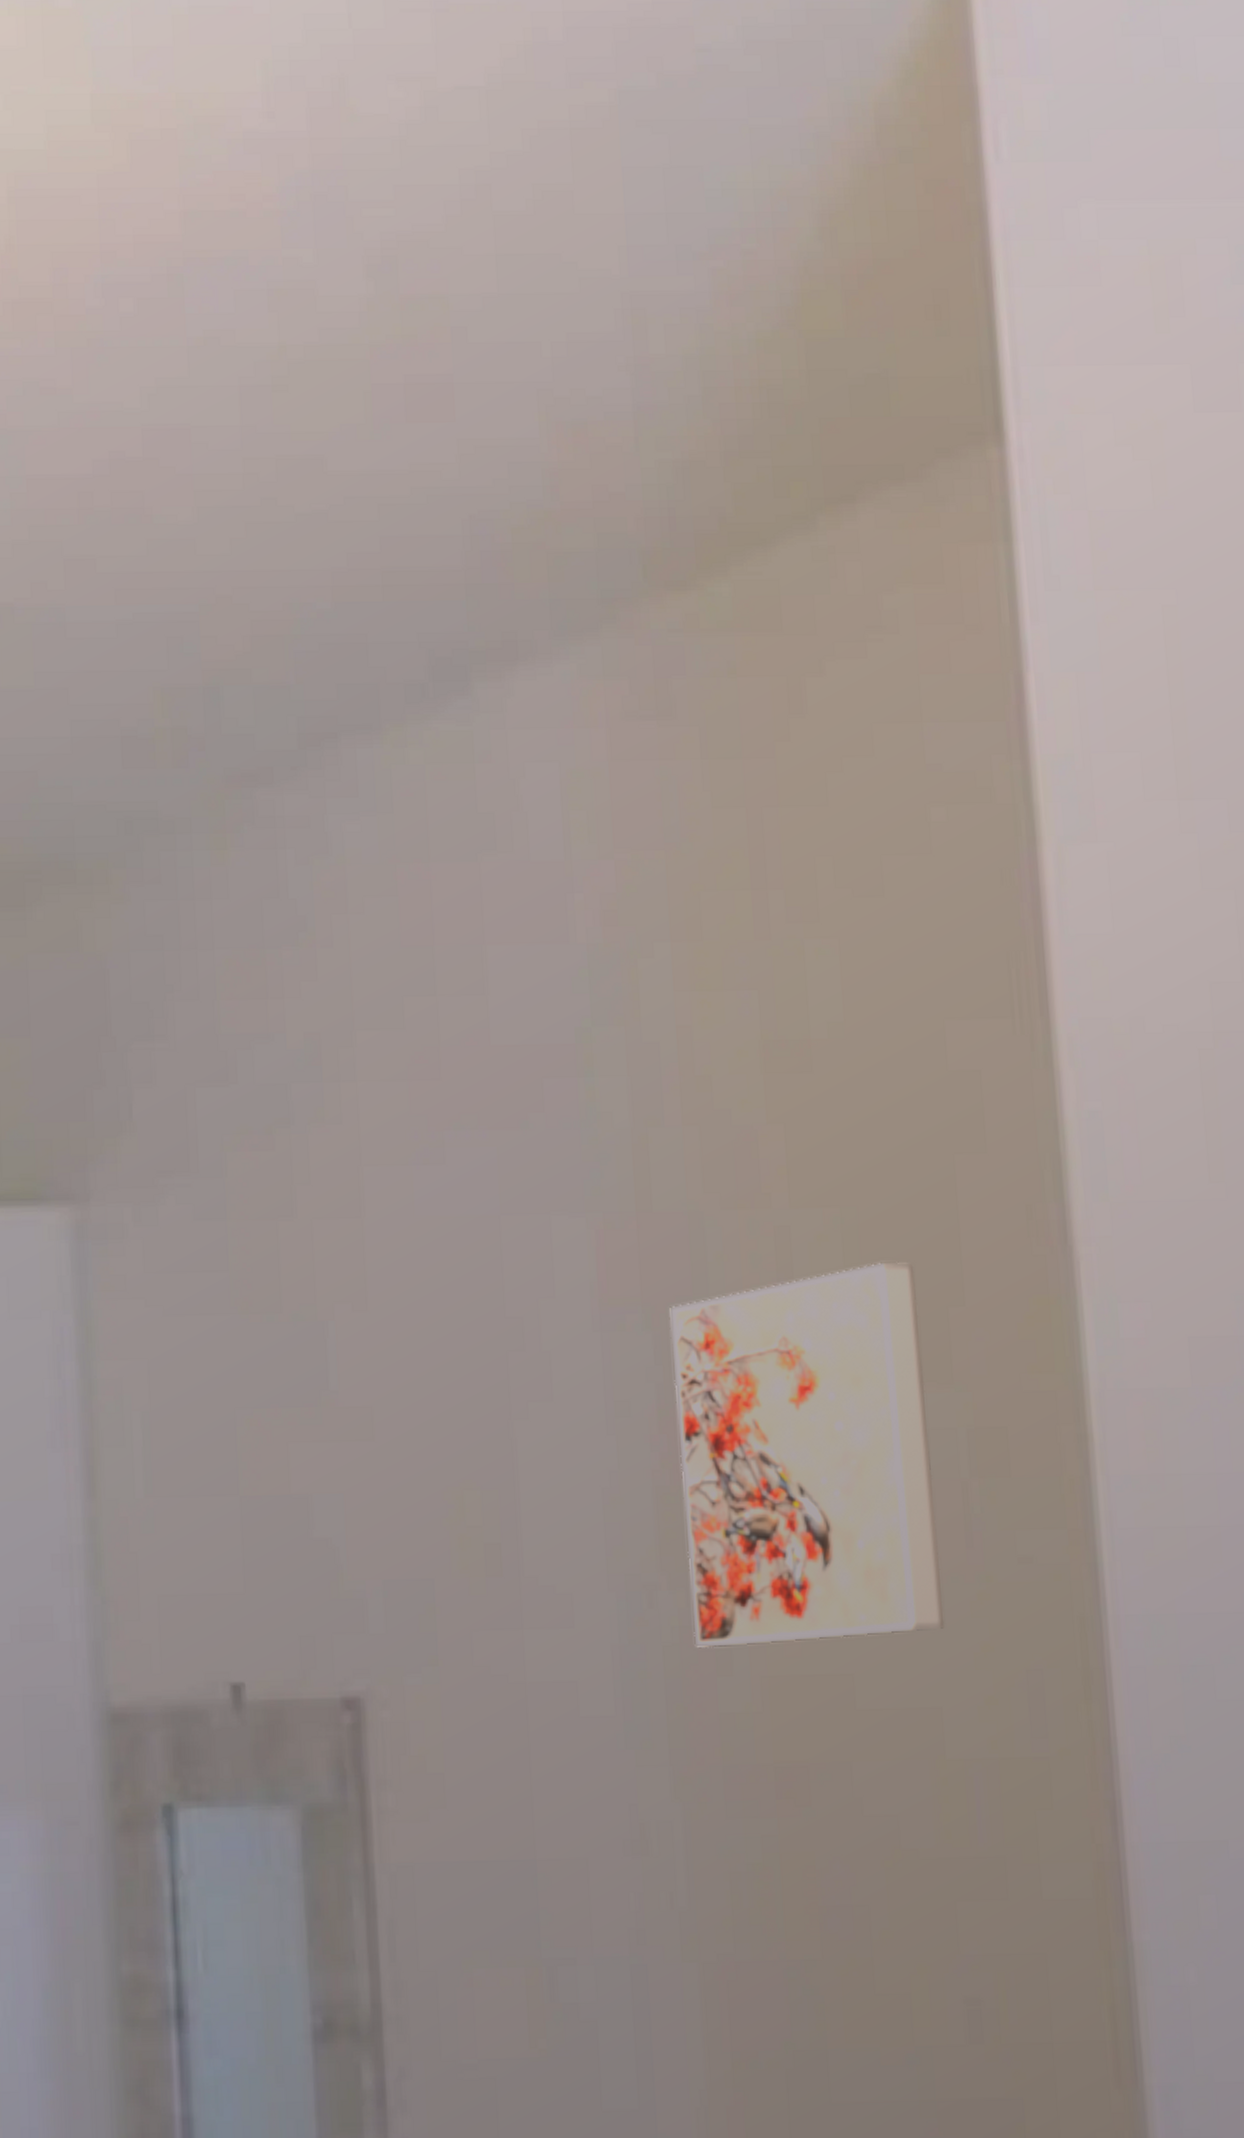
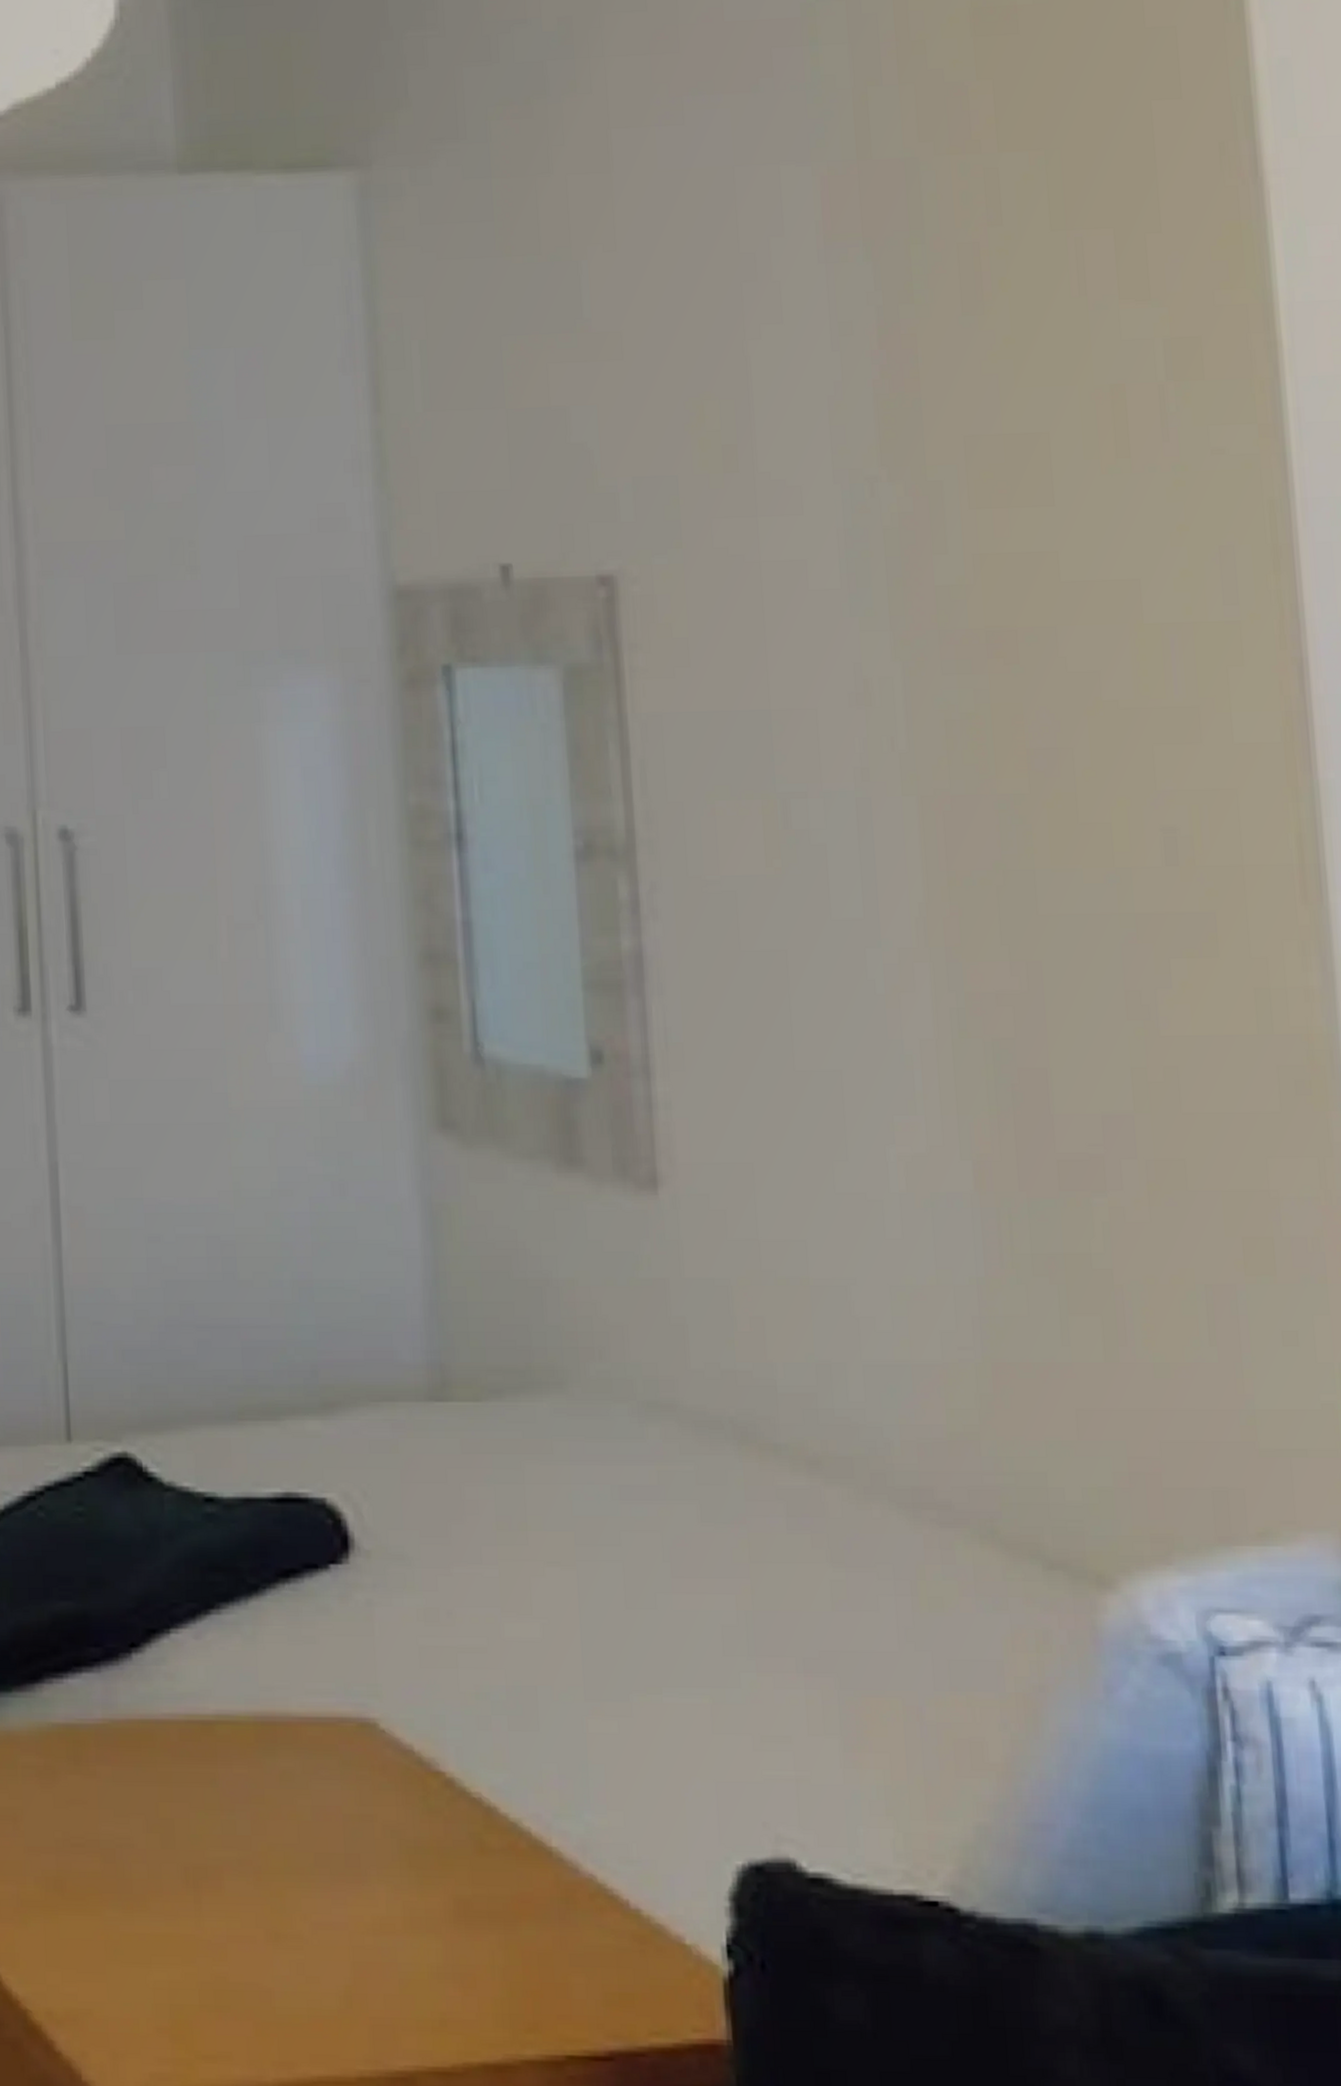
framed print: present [670,1262,945,1647] -> none [888,196,1143,530]

